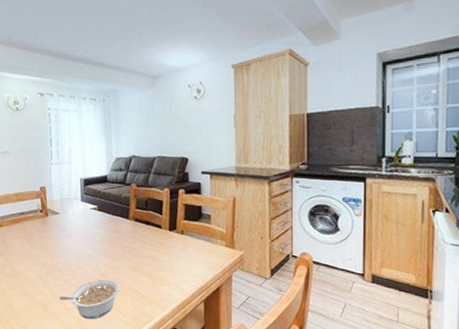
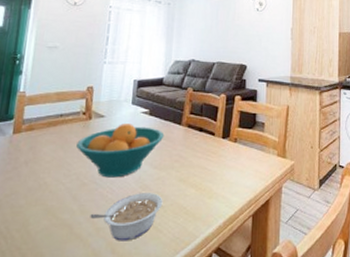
fruit bowl: none [39,219,114,267] -> present [76,123,164,178]

